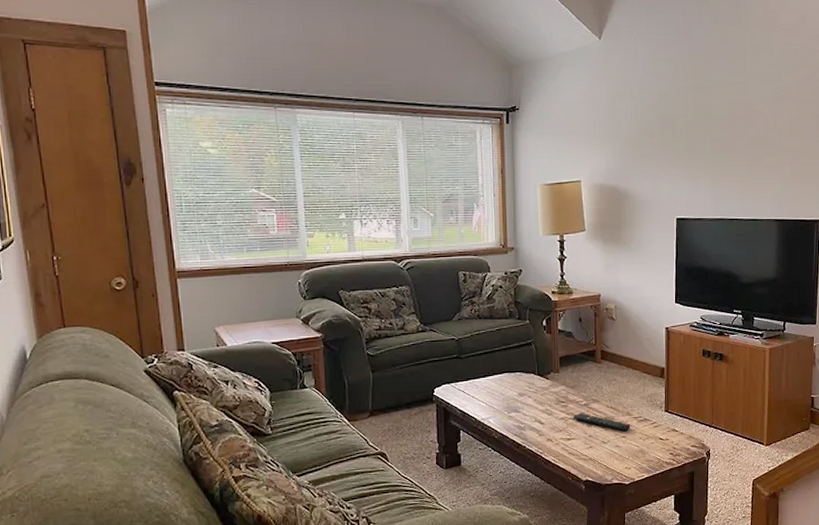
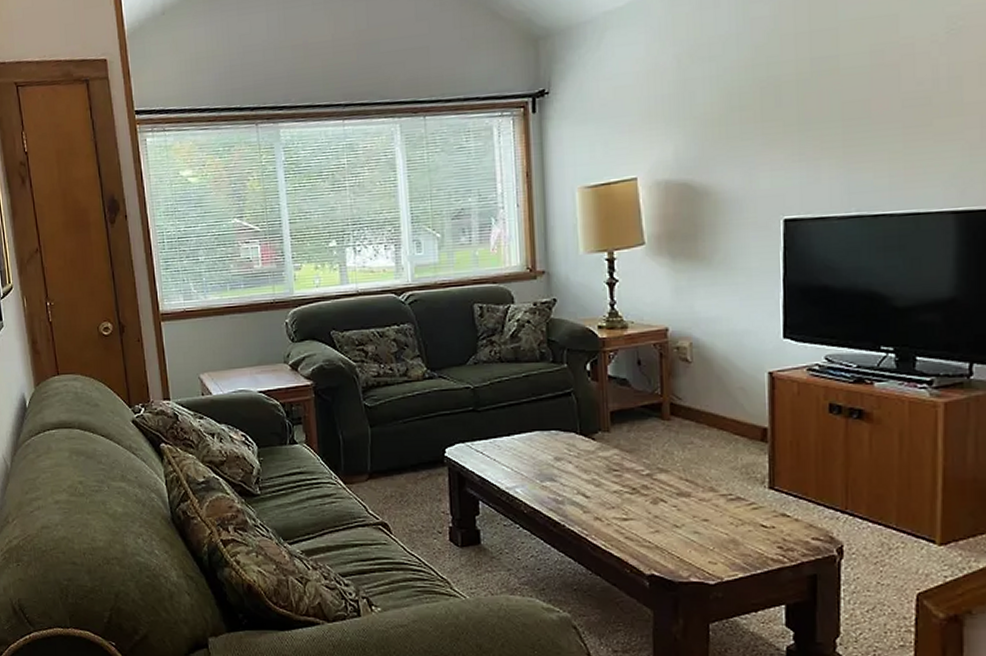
remote control: present [573,413,631,432] -> none [631,486,716,513]

